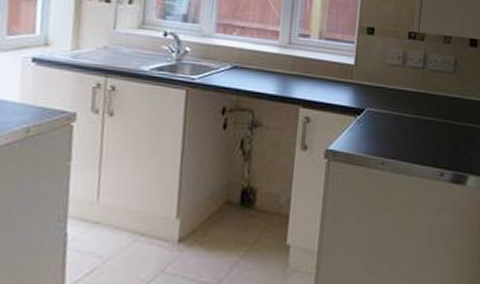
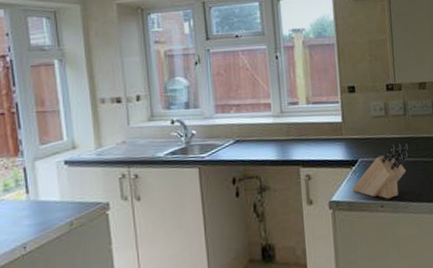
knife block: none [353,98,421,157] -> present [352,143,409,199]

